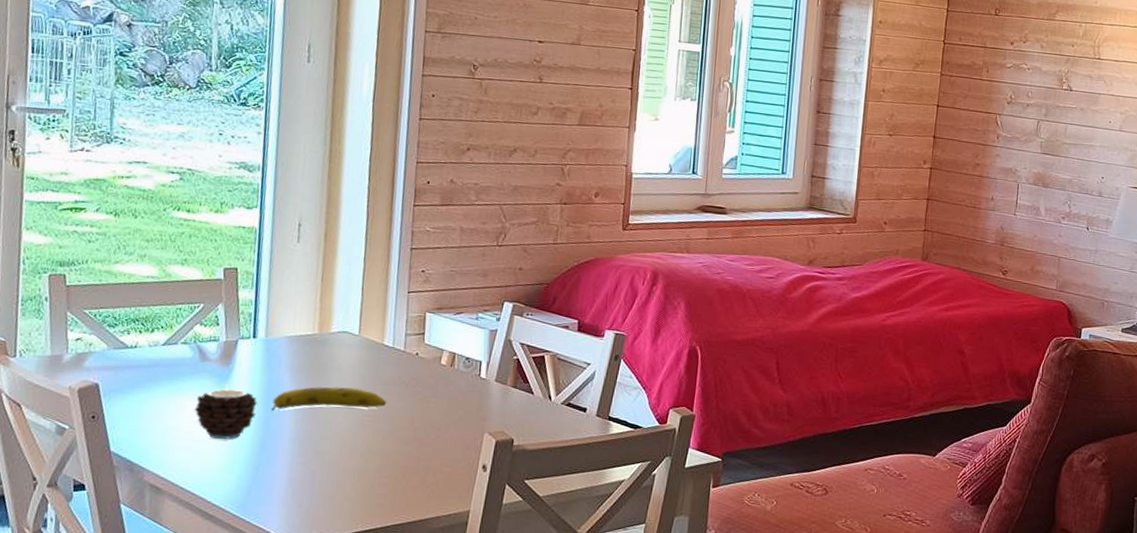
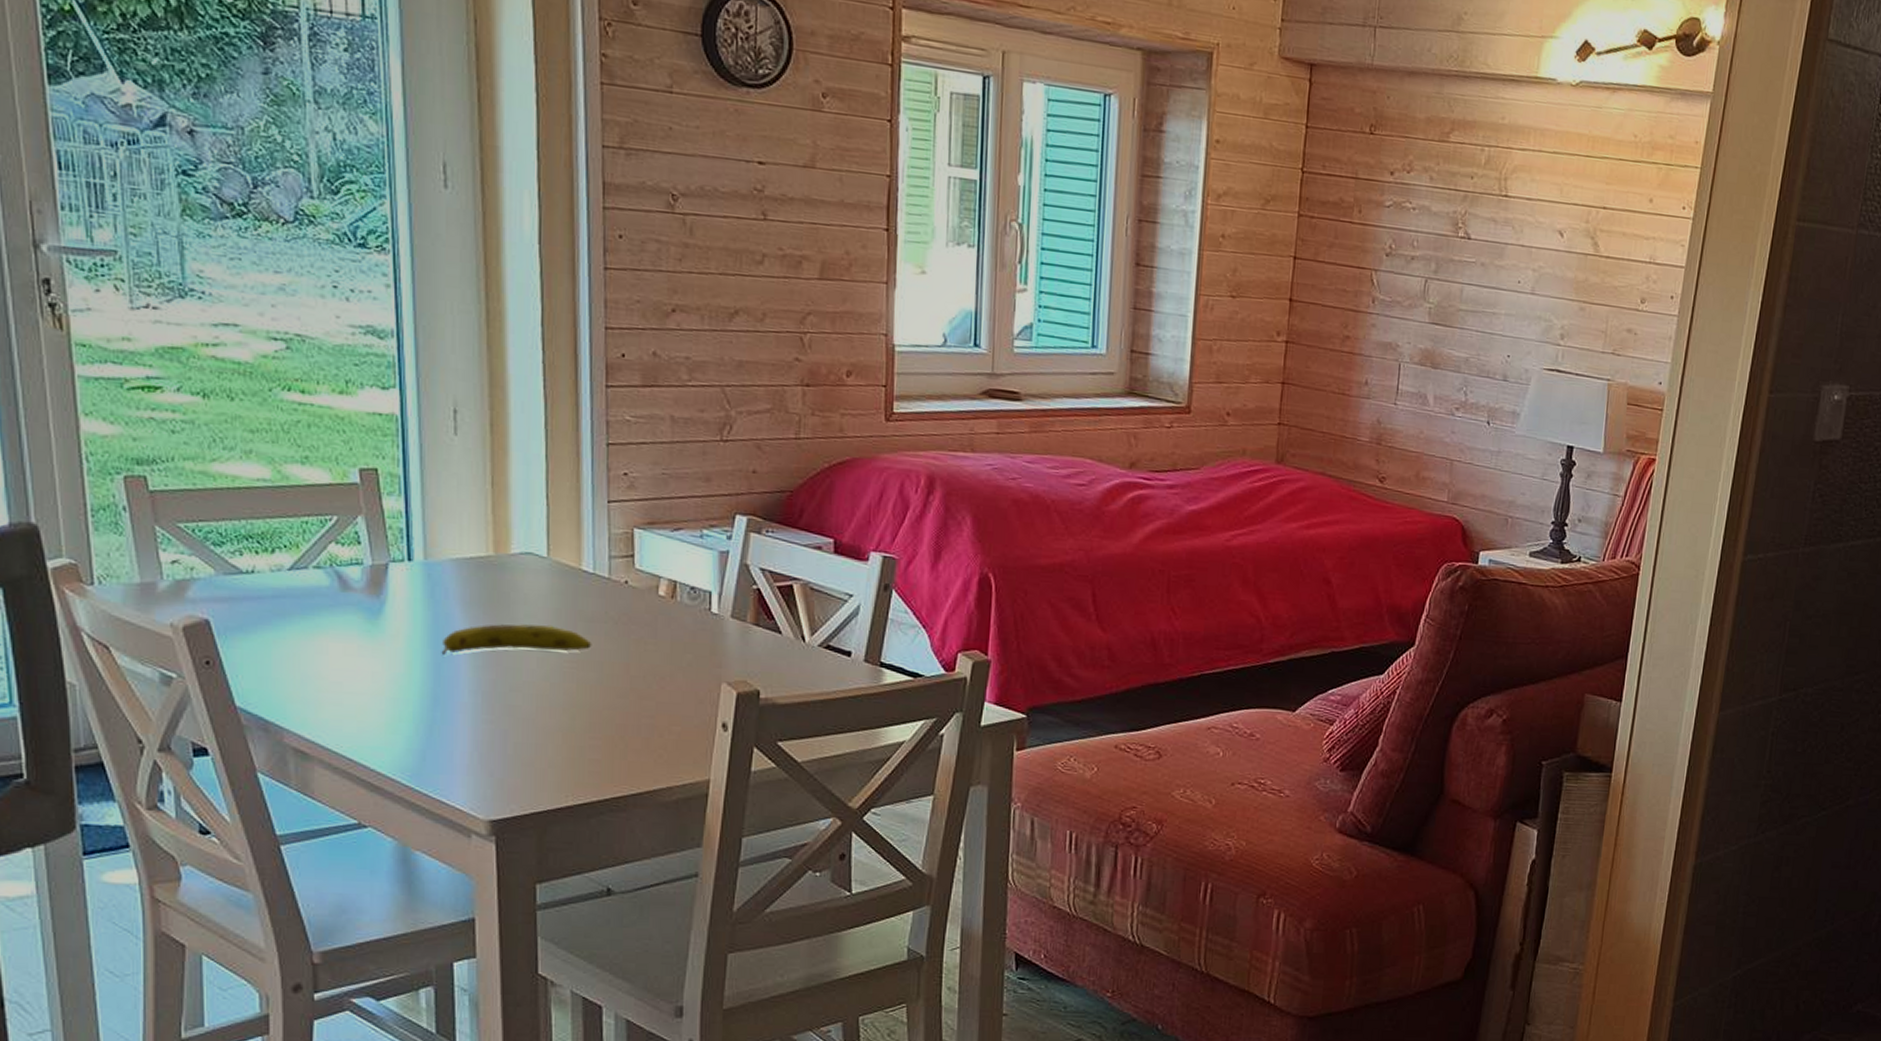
candle: present [194,384,257,439] -> none [339,620,422,691]

